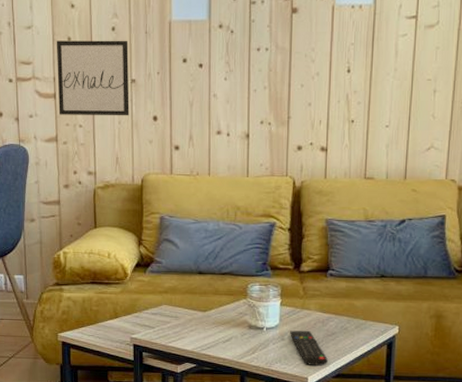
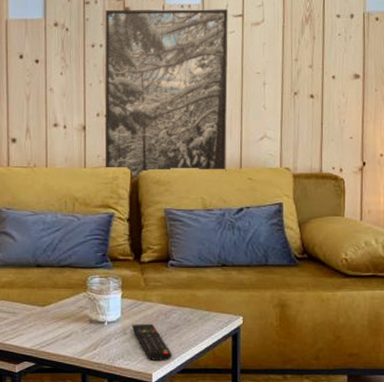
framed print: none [267,9,401,189] -> present [105,9,228,179]

